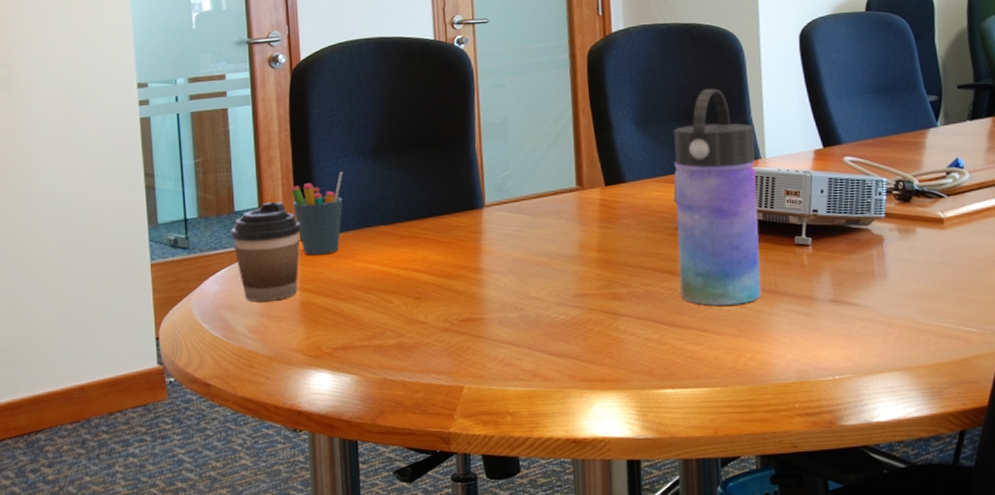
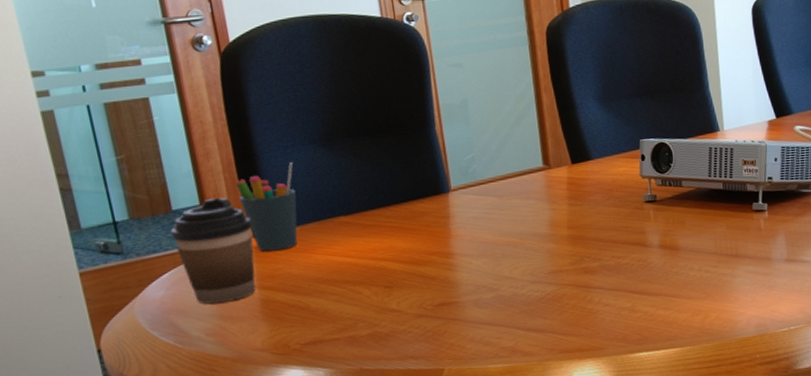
water bottle: present [674,88,762,306] -> none [636,63,724,273]

